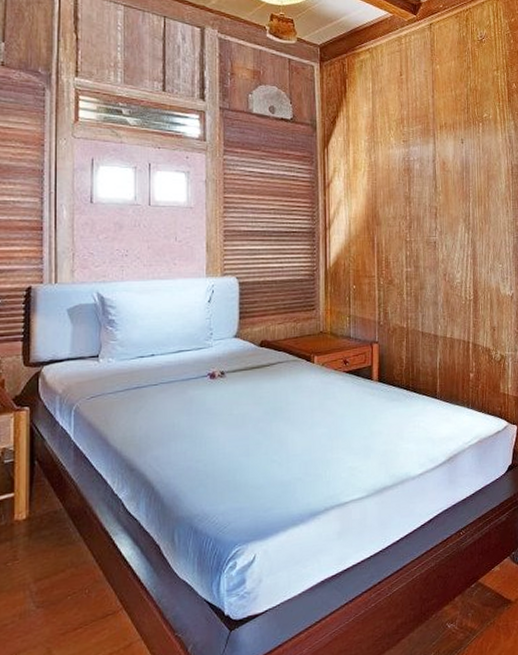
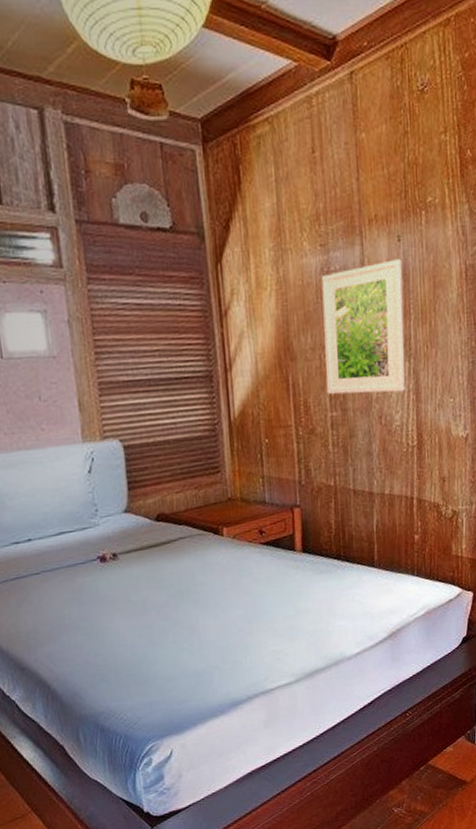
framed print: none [403,156,465,256] -> present [321,259,405,395]

